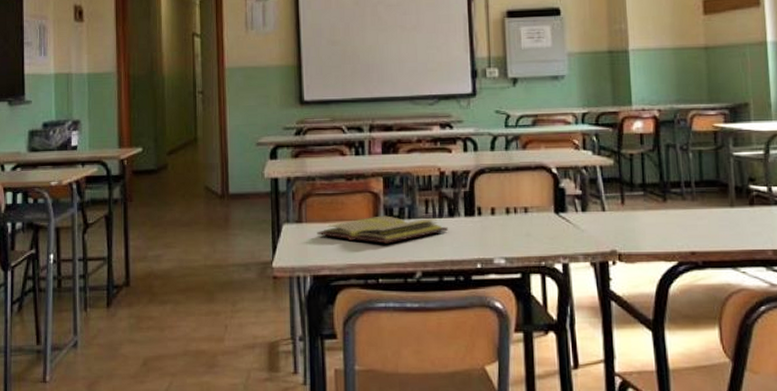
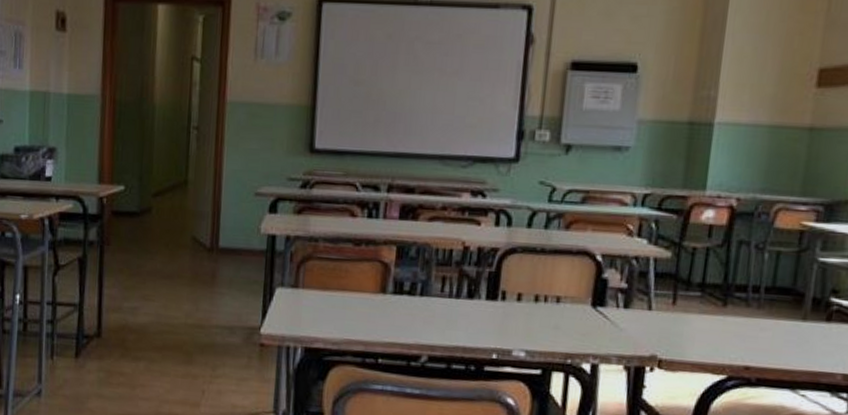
diary: present [317,215,448,244] -> none [314,289,465,321]

